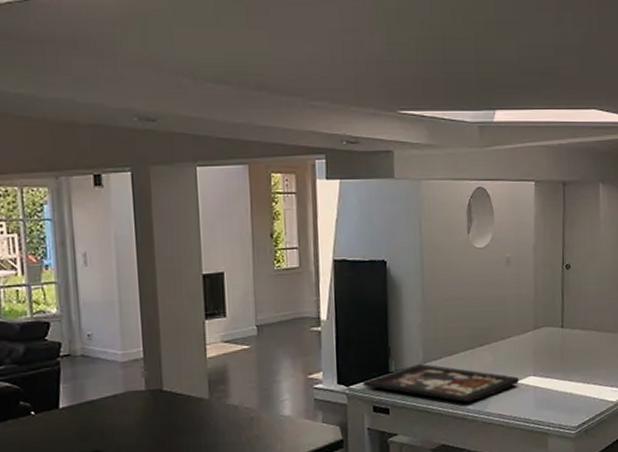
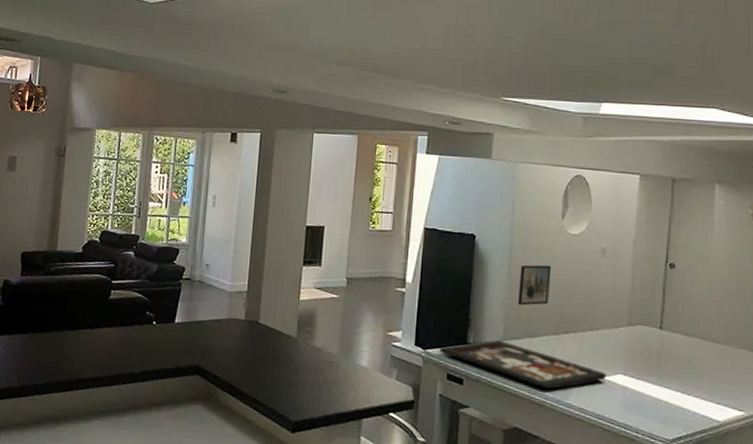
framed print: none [433,281,463,326] -> present [517,264,552,306]

